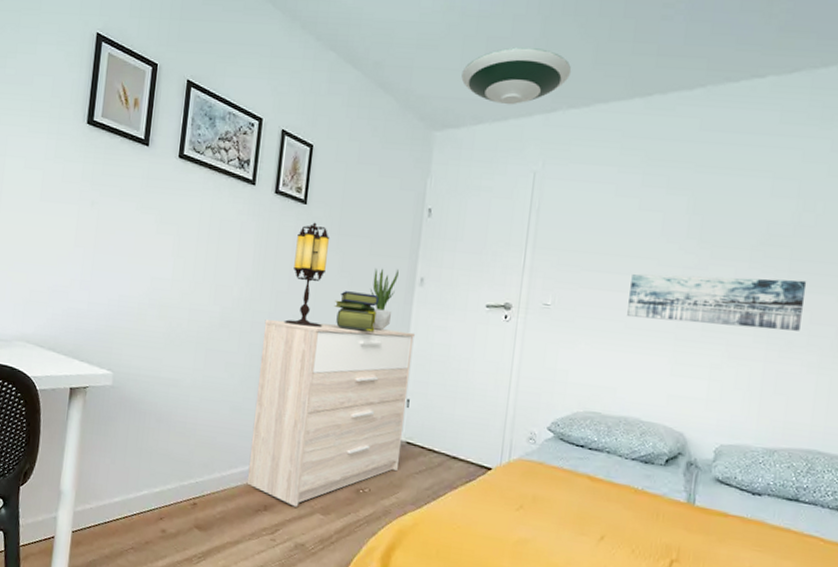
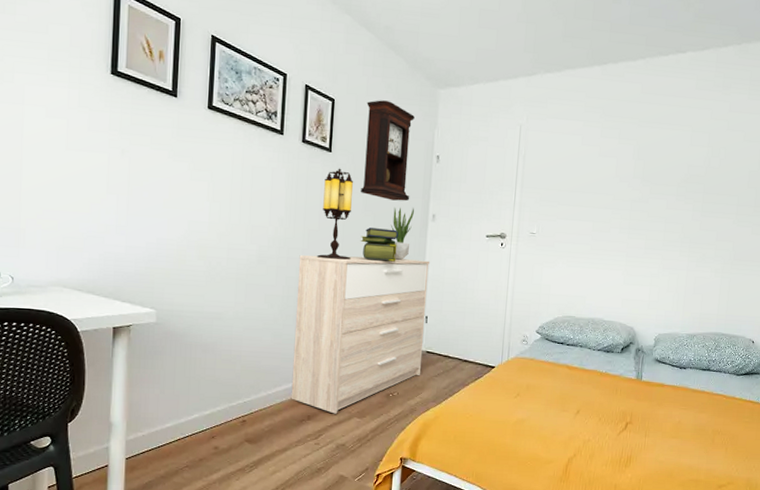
pendulum clock: none [337,145,404,262] -> present [361,100,415,201]
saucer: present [461,47,572,105] -> none [460,19,547,69]
wall art: present [627,273,807,331] -> none [592,206,714,246]

